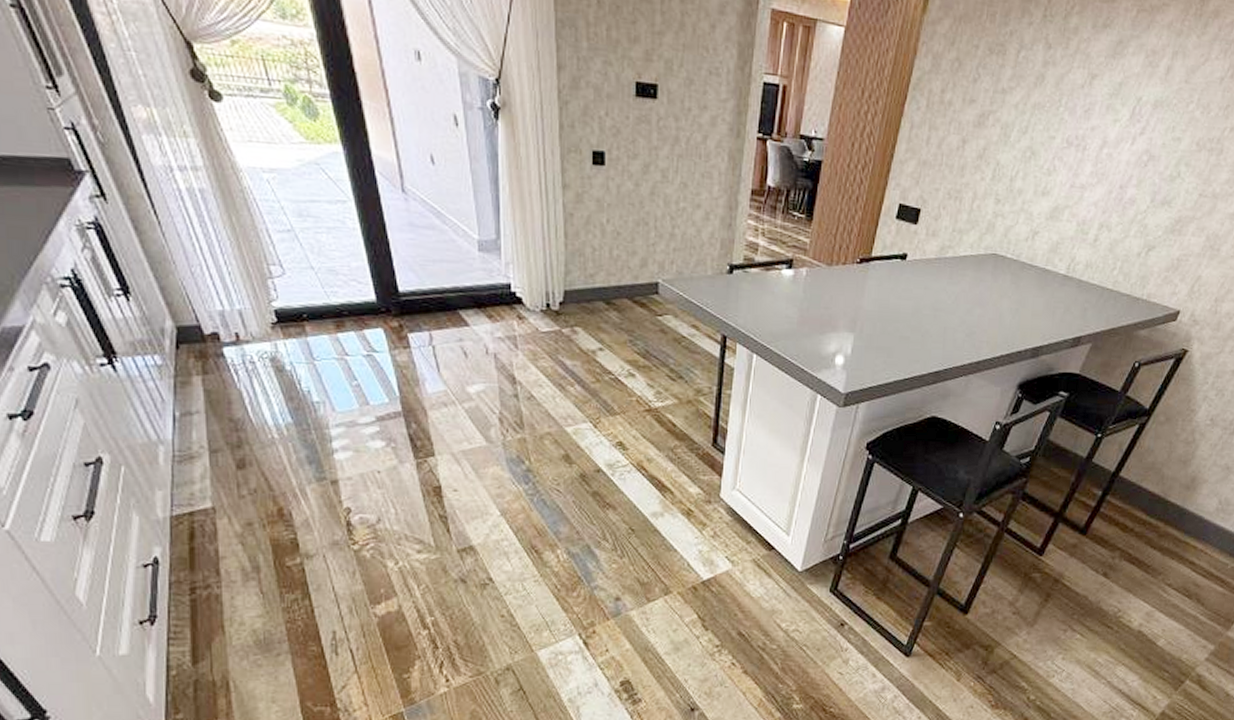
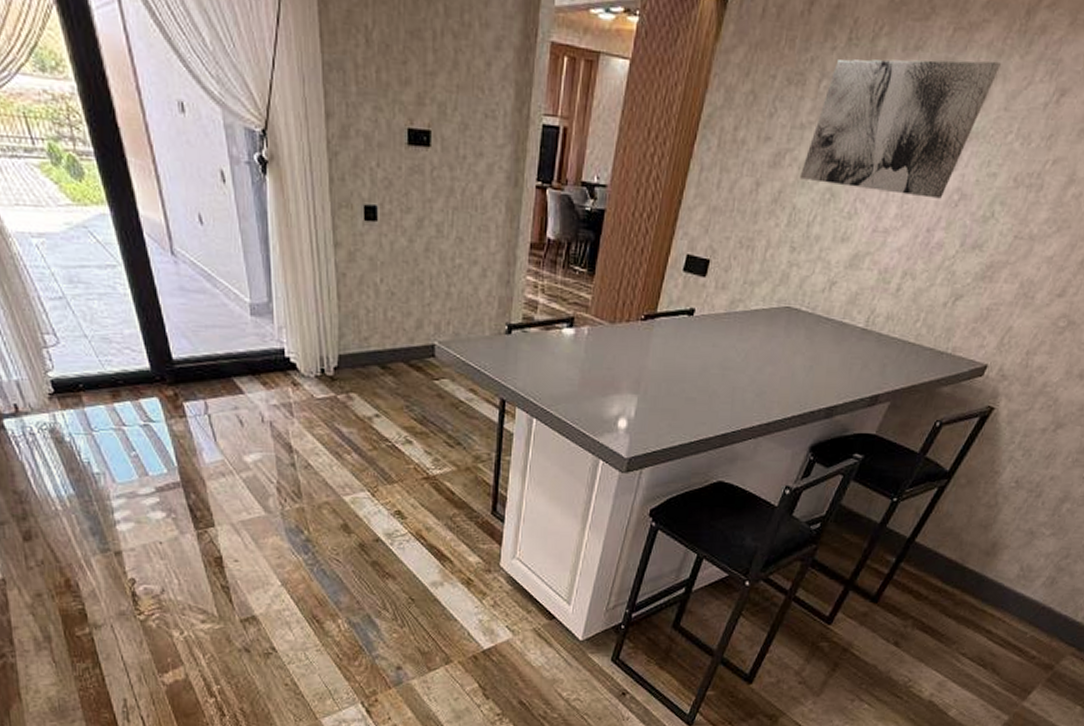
wall art: none [1002,33,1180,159] -> present [799,59,1001,199]

